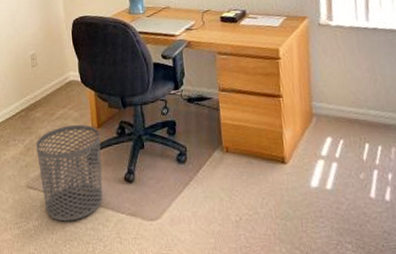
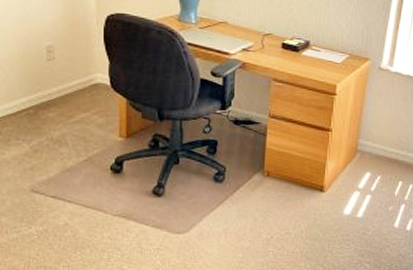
waste bin: present [36,124,103,222] -> none [46,130,128,229]

